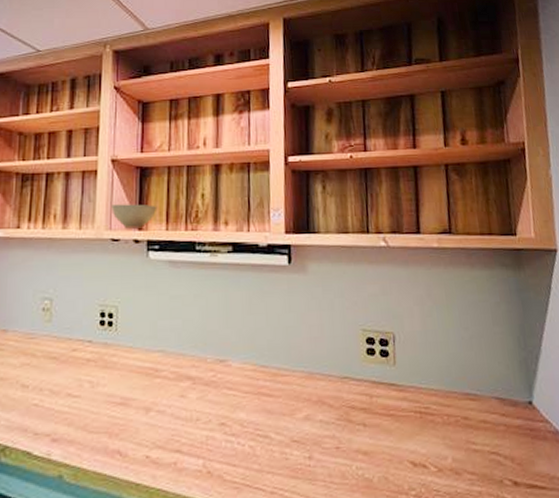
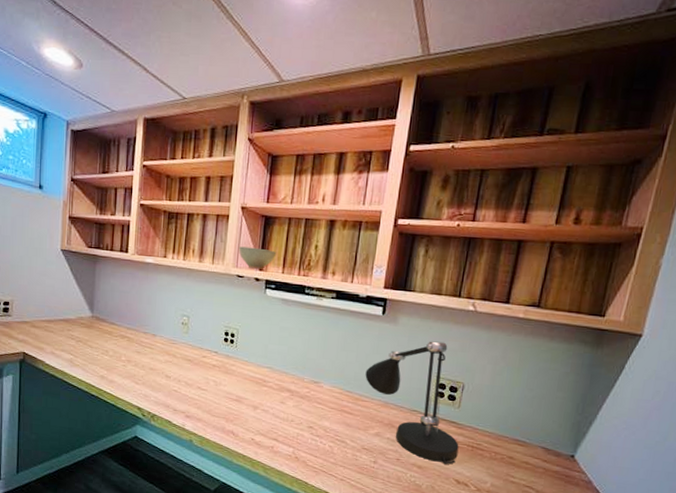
desk lamp: none [280,287,407,444] -> present [365,341,459,465]

